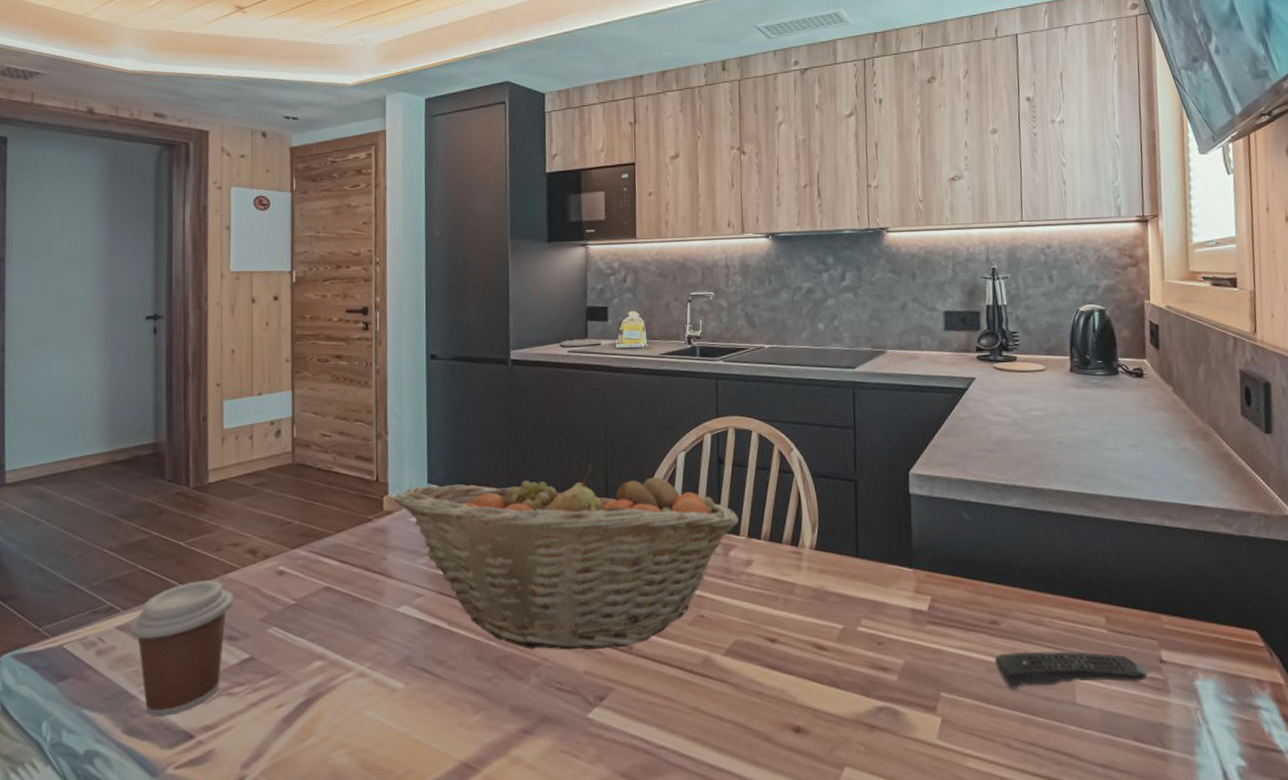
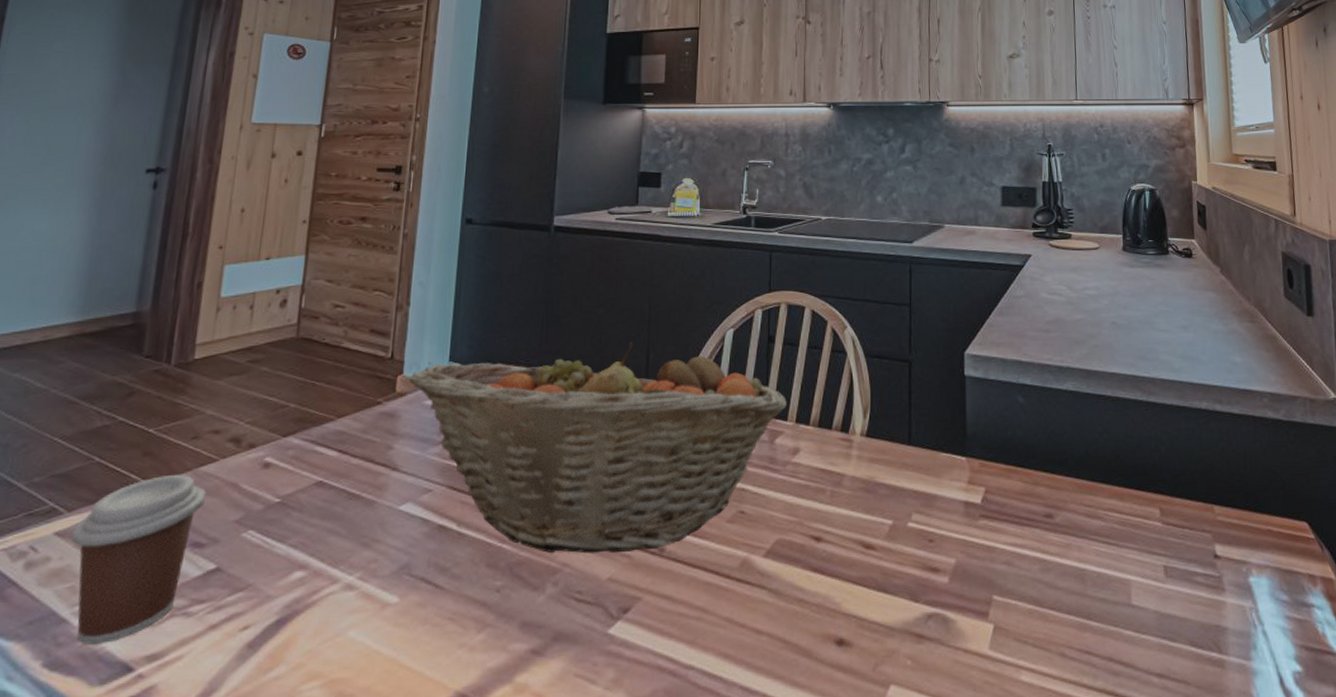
remote control: present [995,650,1149,689] -> none [1049,546,1204,590]

